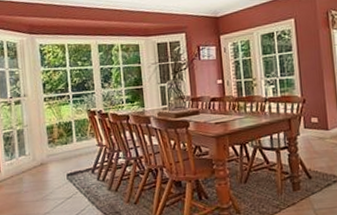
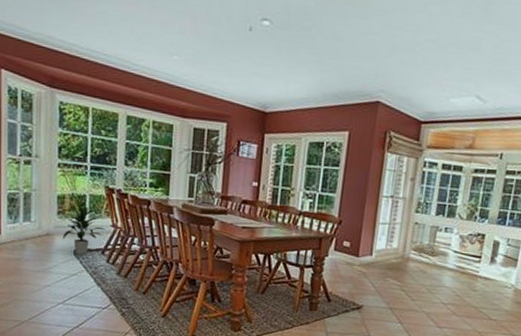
indoor plant: none [54,131,93,179] -> present [62,204,106,256]

